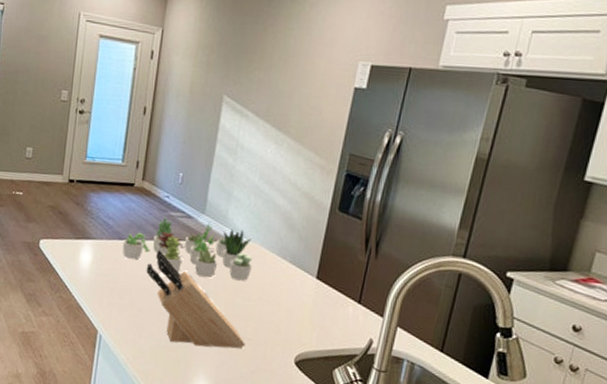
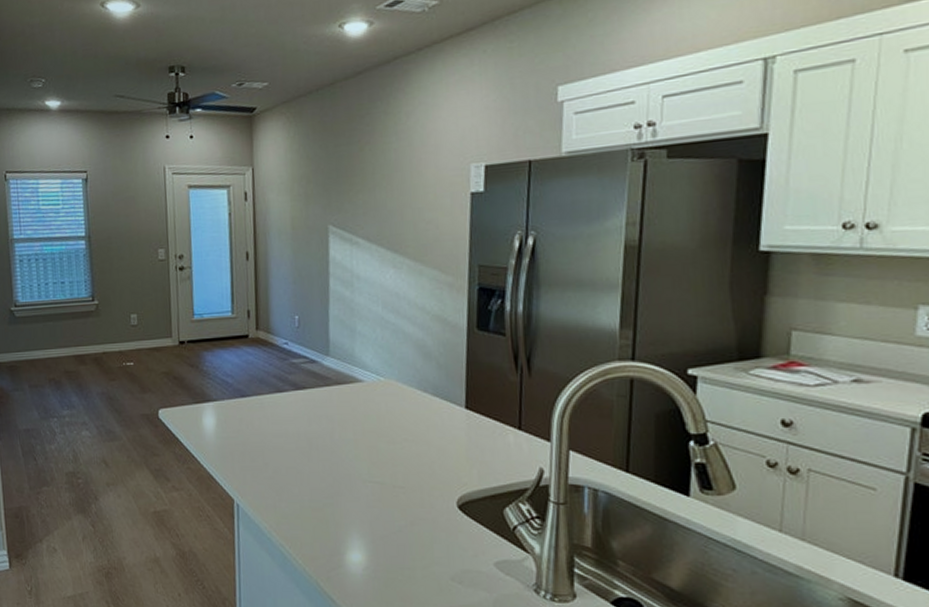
succulent plant: present [122,217,253,281] -> none [245,364,391,426]
knife block: present [146,249,245,349] -> none [275,401,398,503]

